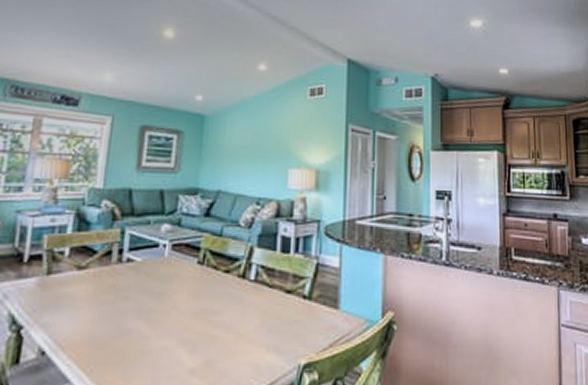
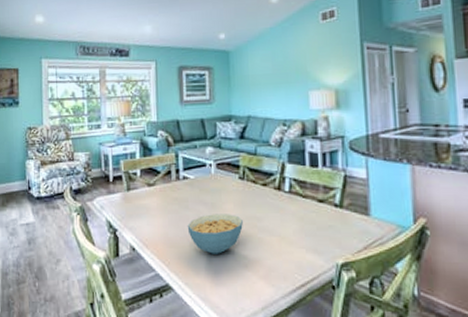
cereal bowl: none [123,306,196,357] -> present [187,214,243,254]

